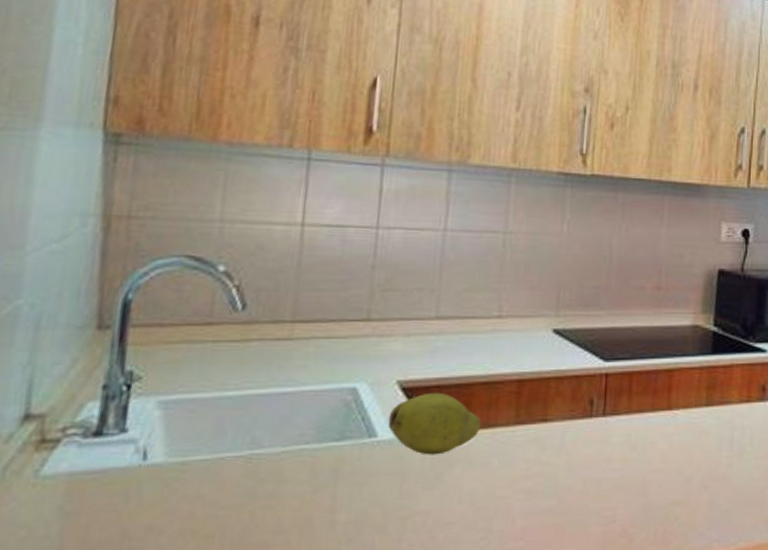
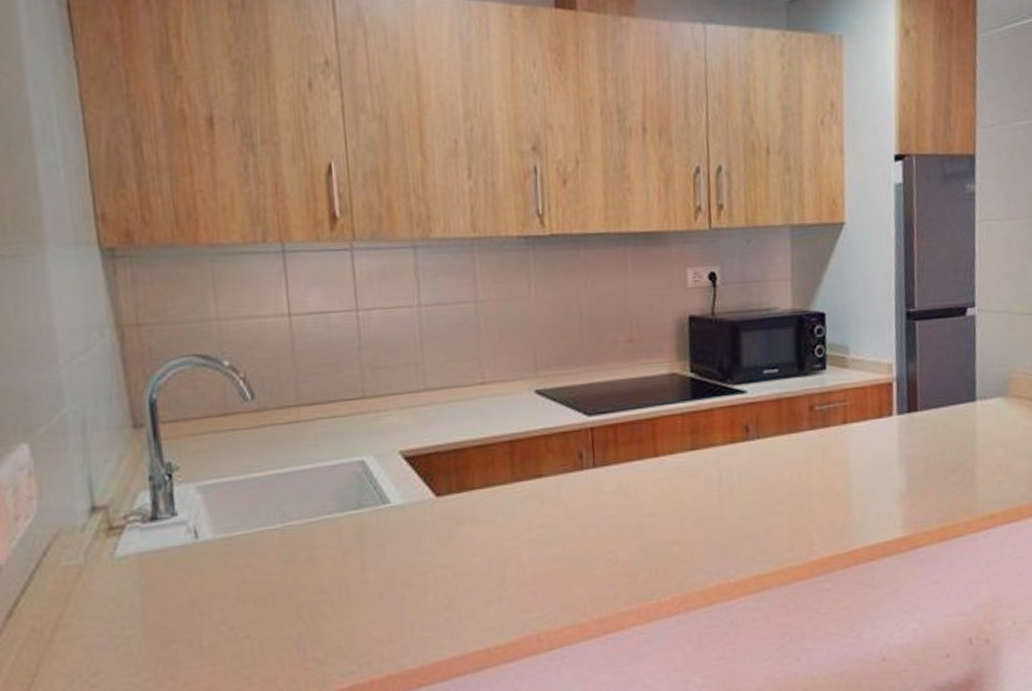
fruit: present [388,392,481,455] -> none [397,458,481,516]

